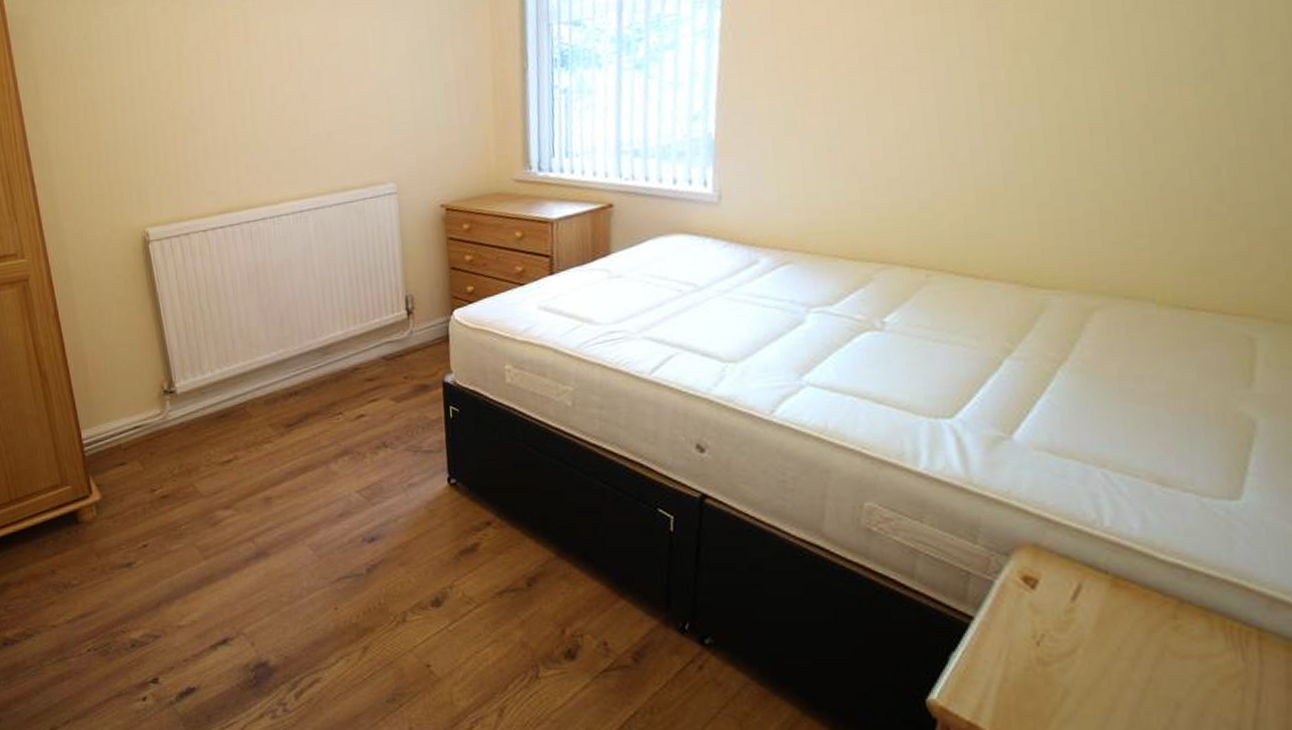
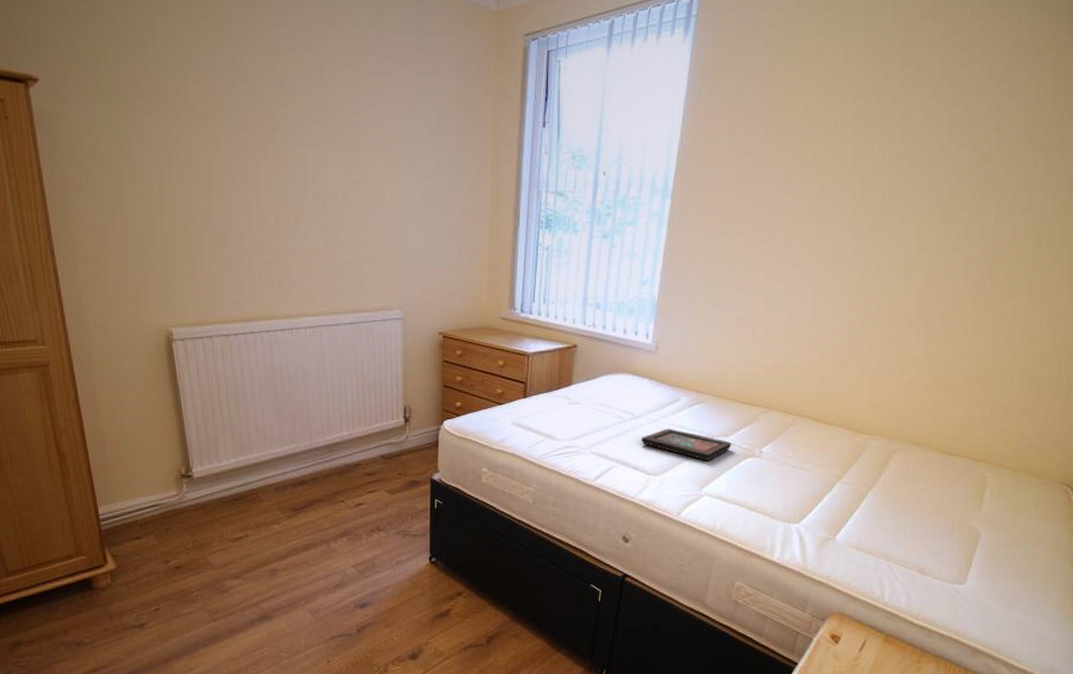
religious icon: none [708,299,838,340] -> present [640,428,731,462]

